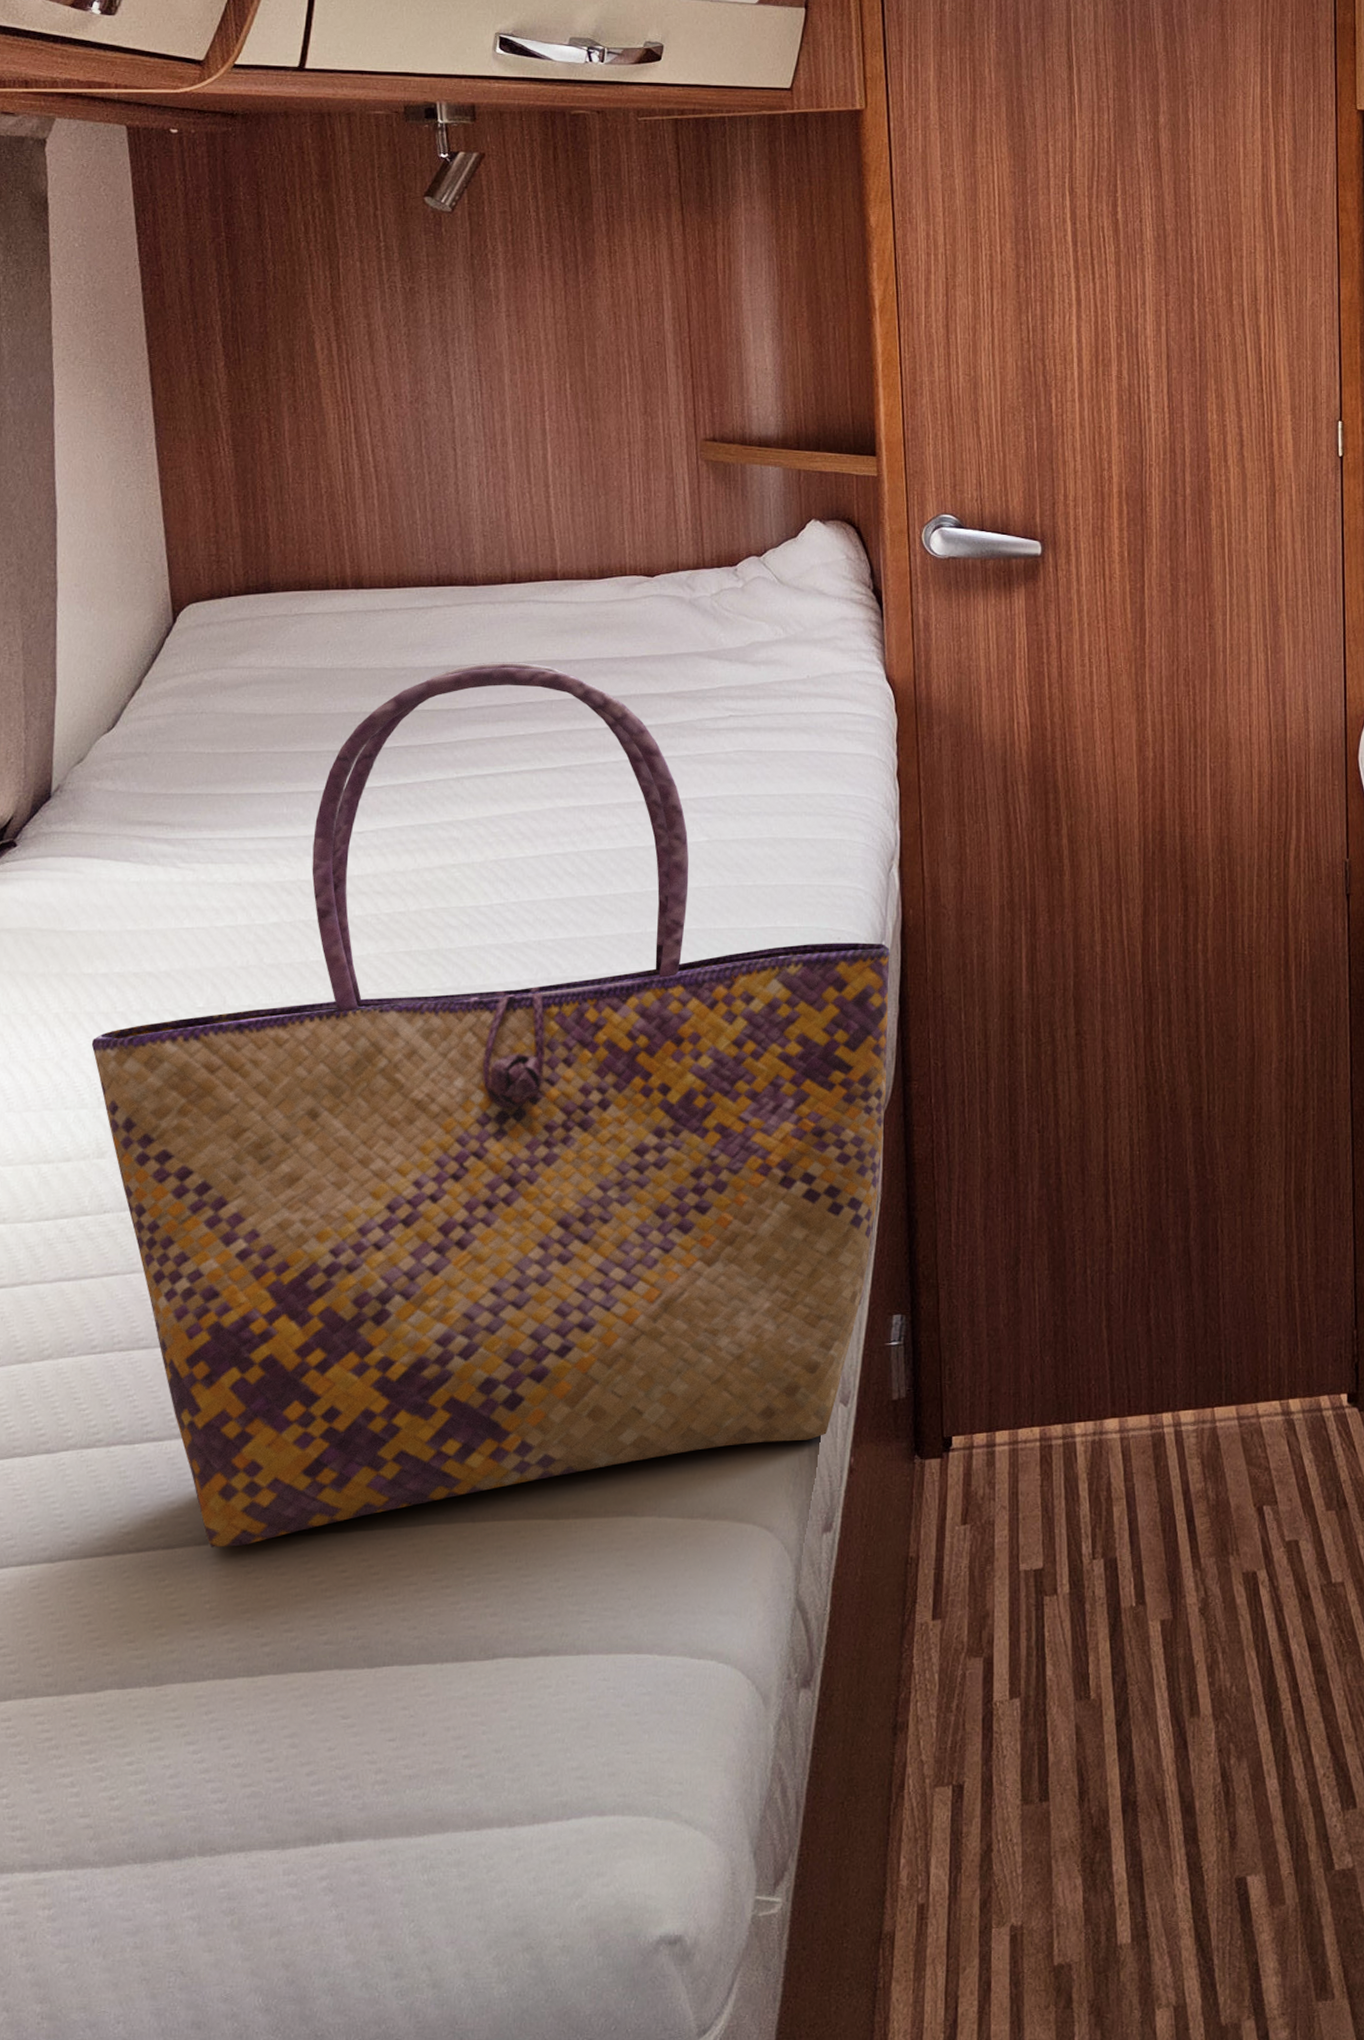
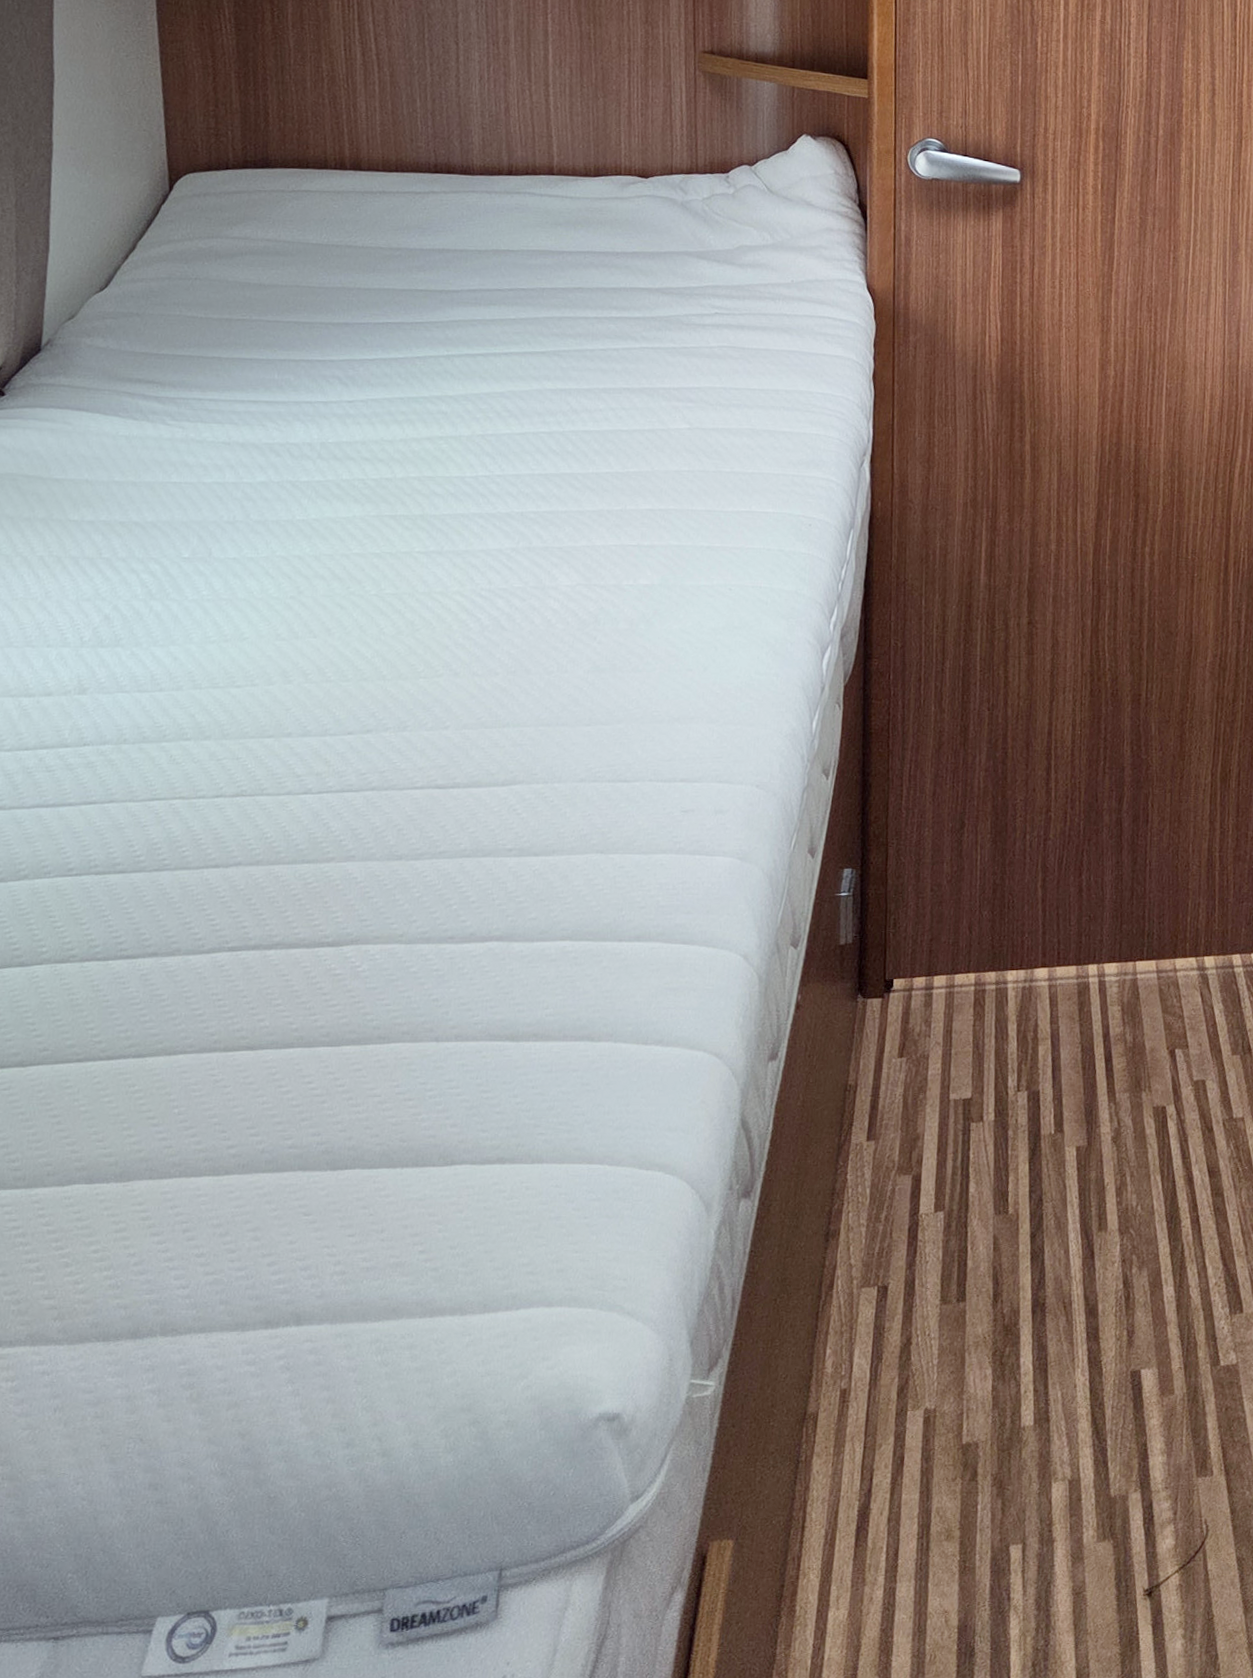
tote bag: present [91,662,890,1548] -> none [75,248,858,1058]

